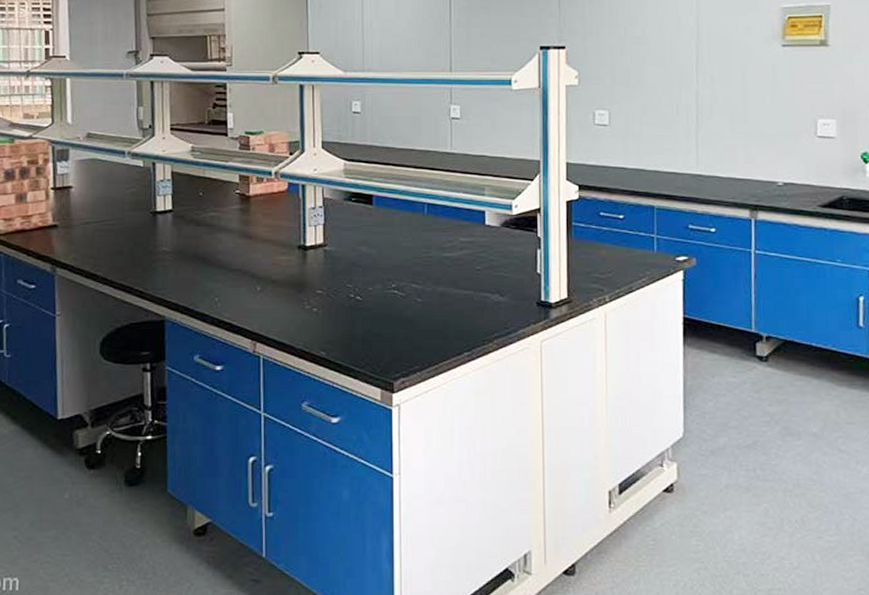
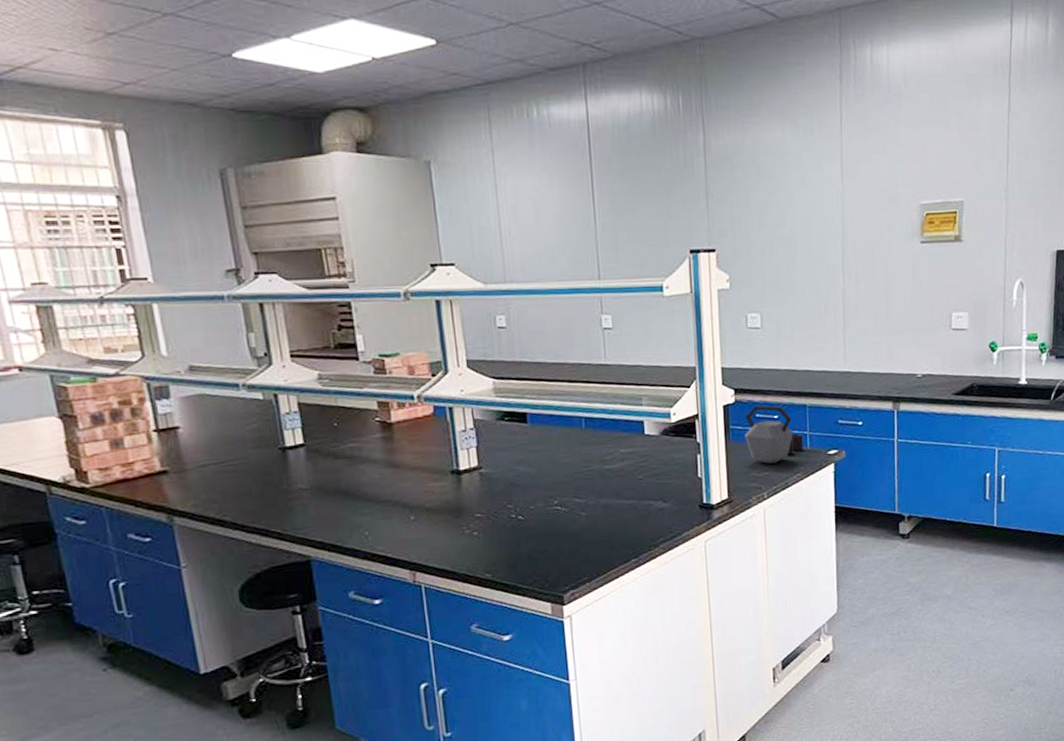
kettle: none [587,203,650,265] -> present [744,405,803,464]

